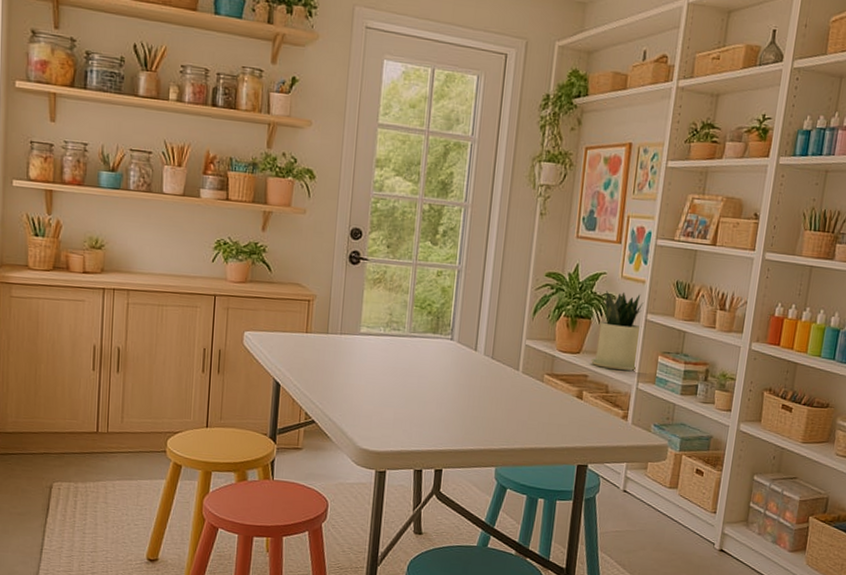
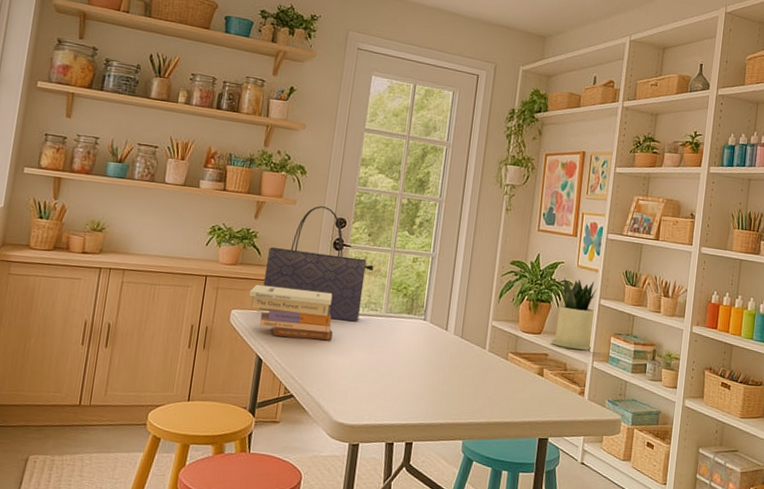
books: none [261,303,353,364] -> present [249,284,333,341]
tote bag: none [272,215,394,343] -> present [258,206,373,322]

